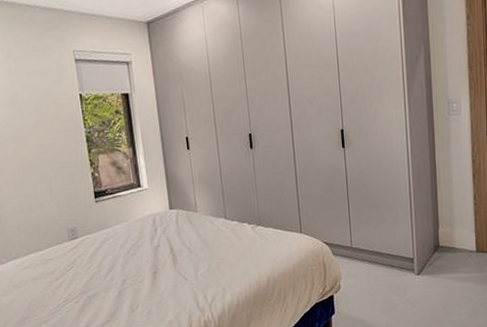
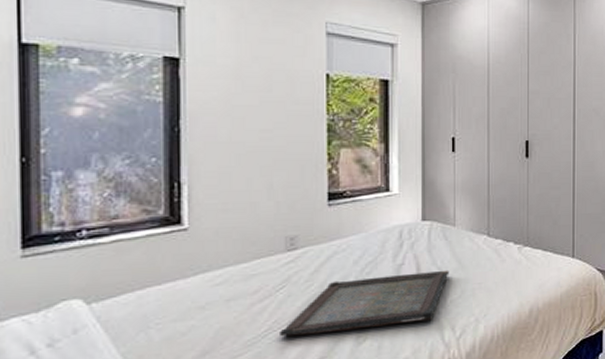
serving tray: none [74,249,197,306] -> present [280,270,450,337]

